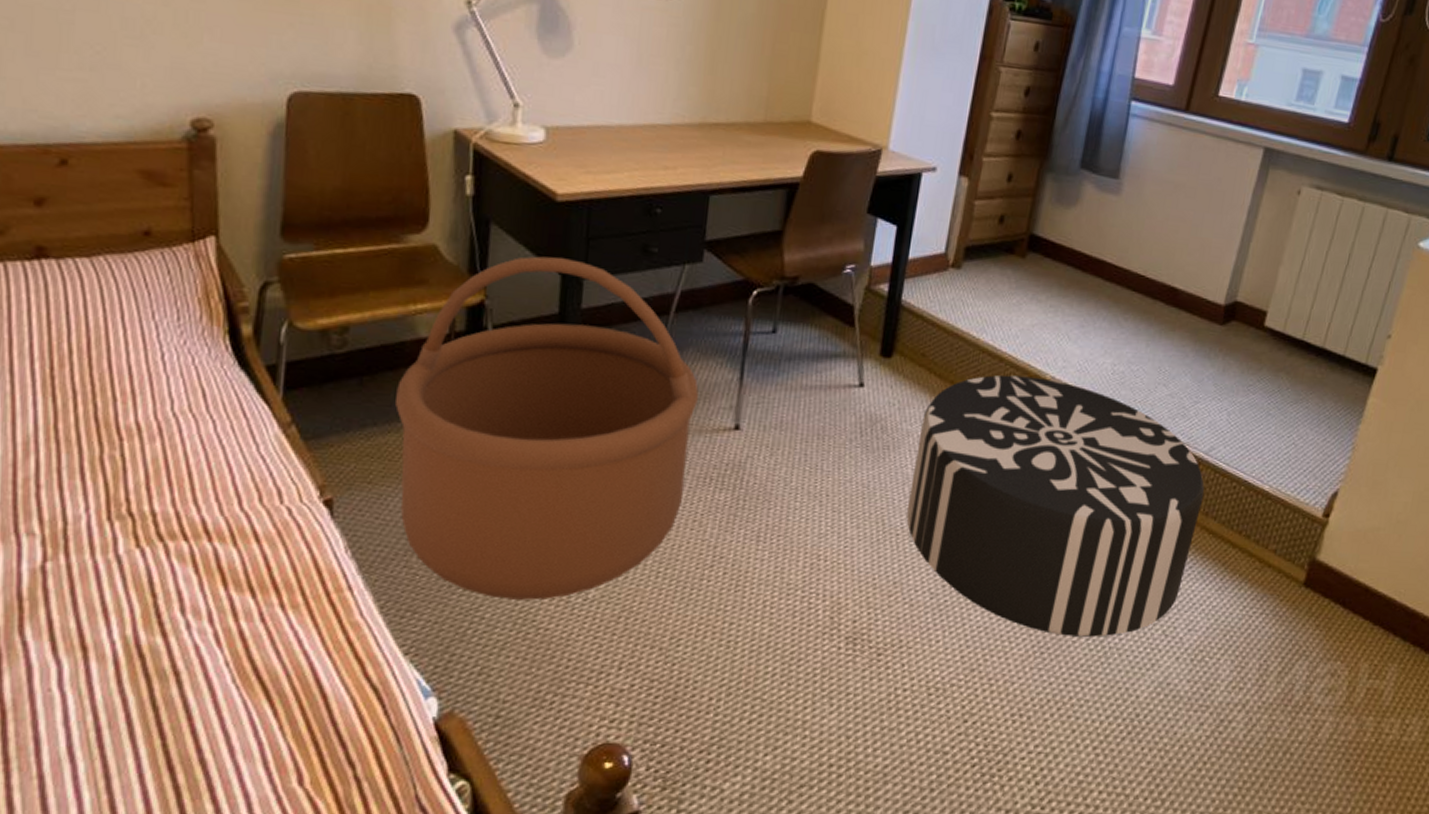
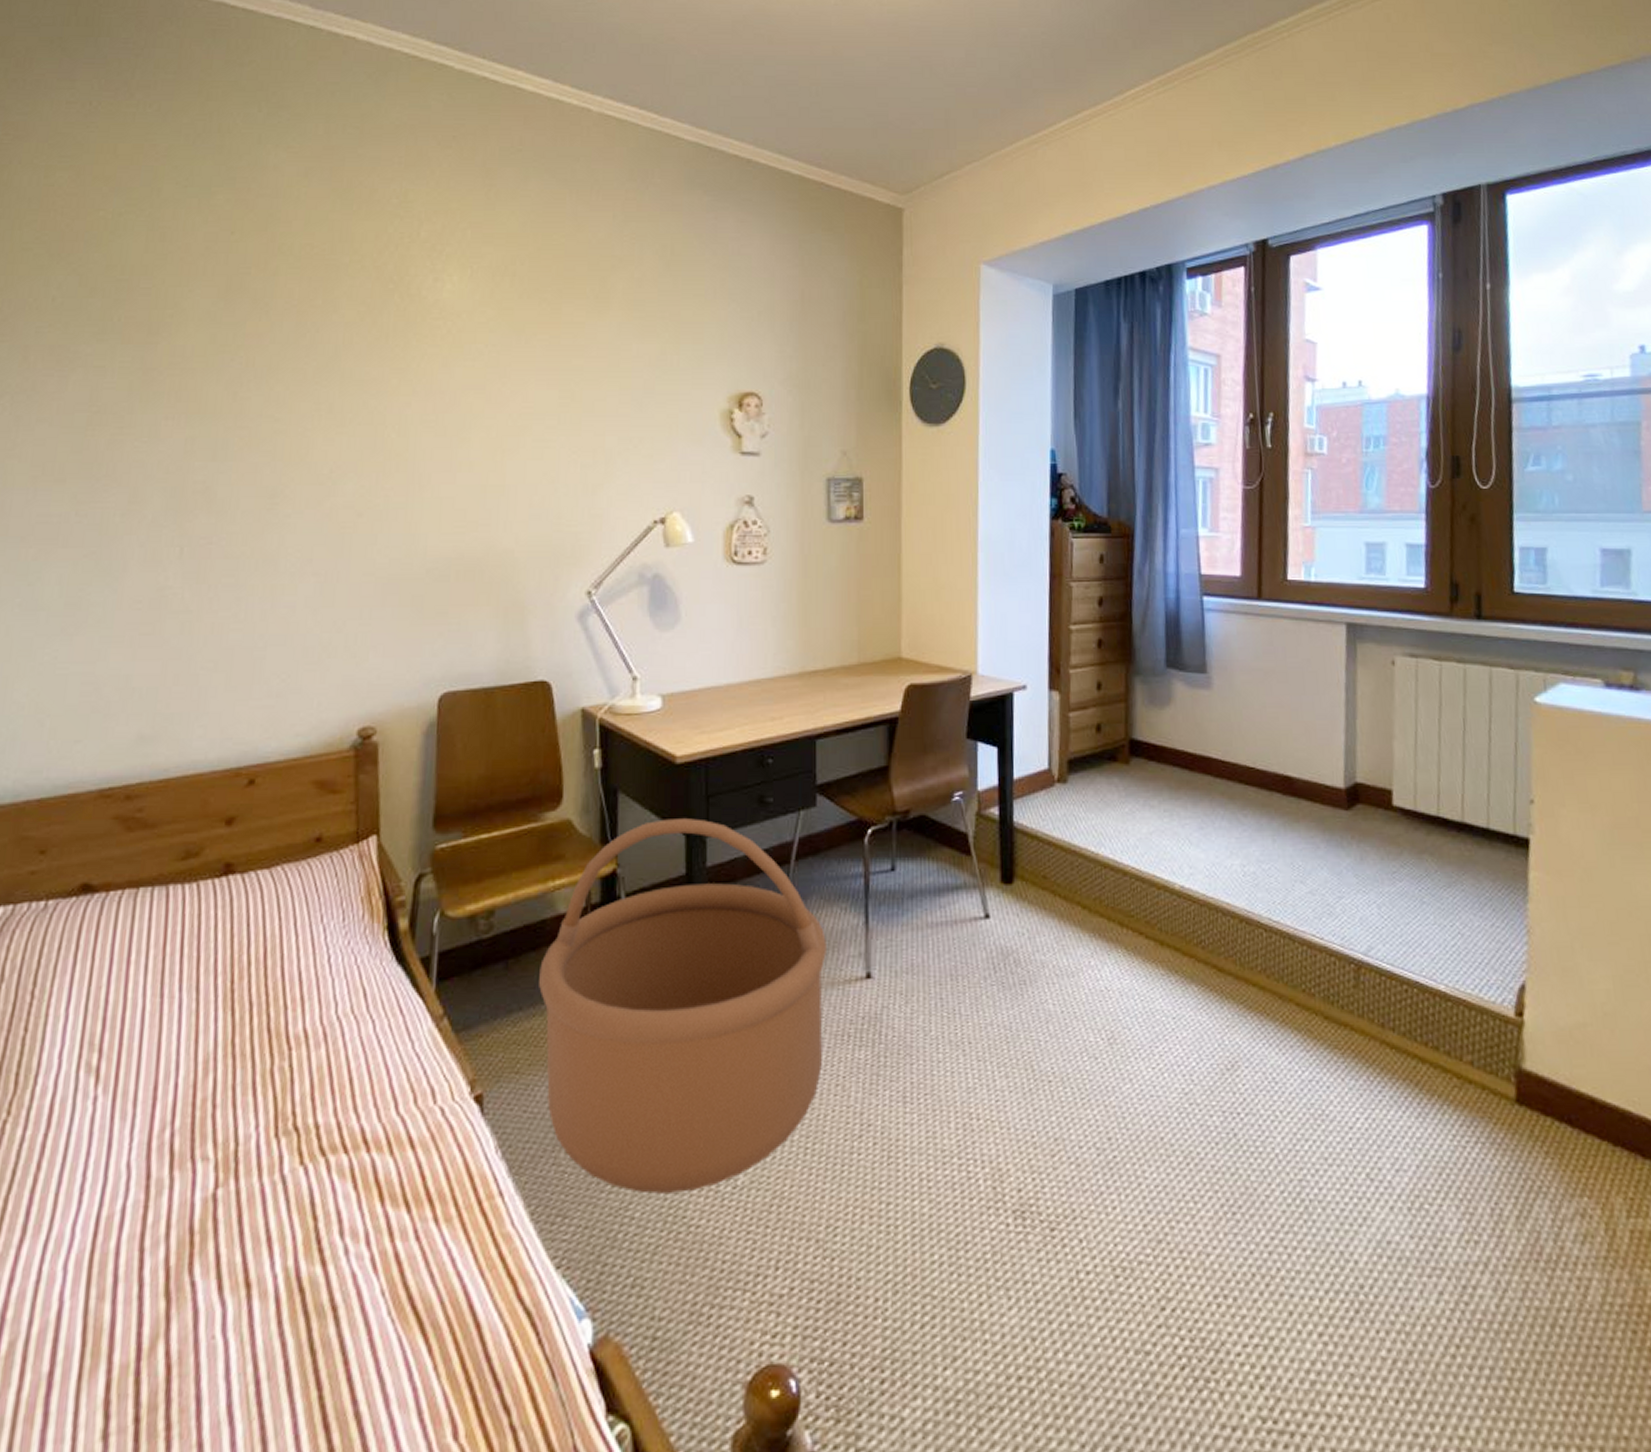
pouf: present [906,375,1205,637] -> none [1054,888,1375,1190]

